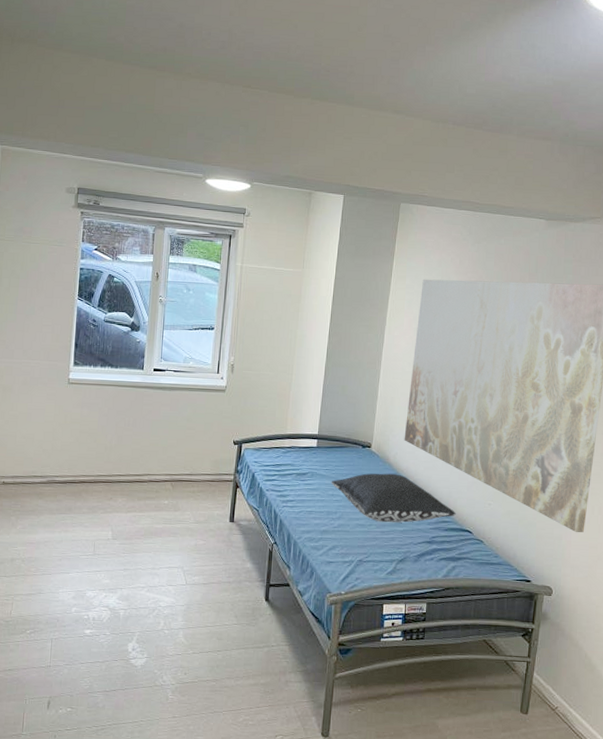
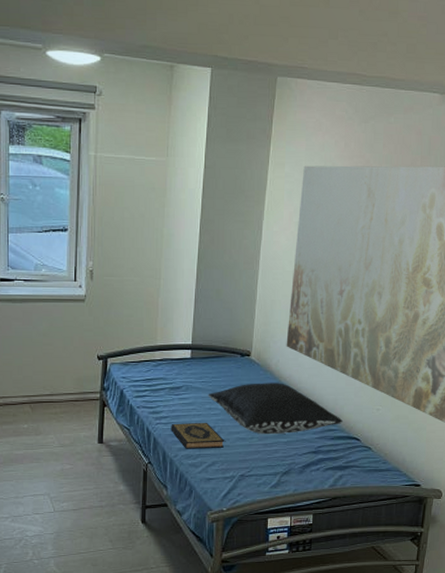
hardback book: none [296,507,345,533] -> present [171,422,225,449]

